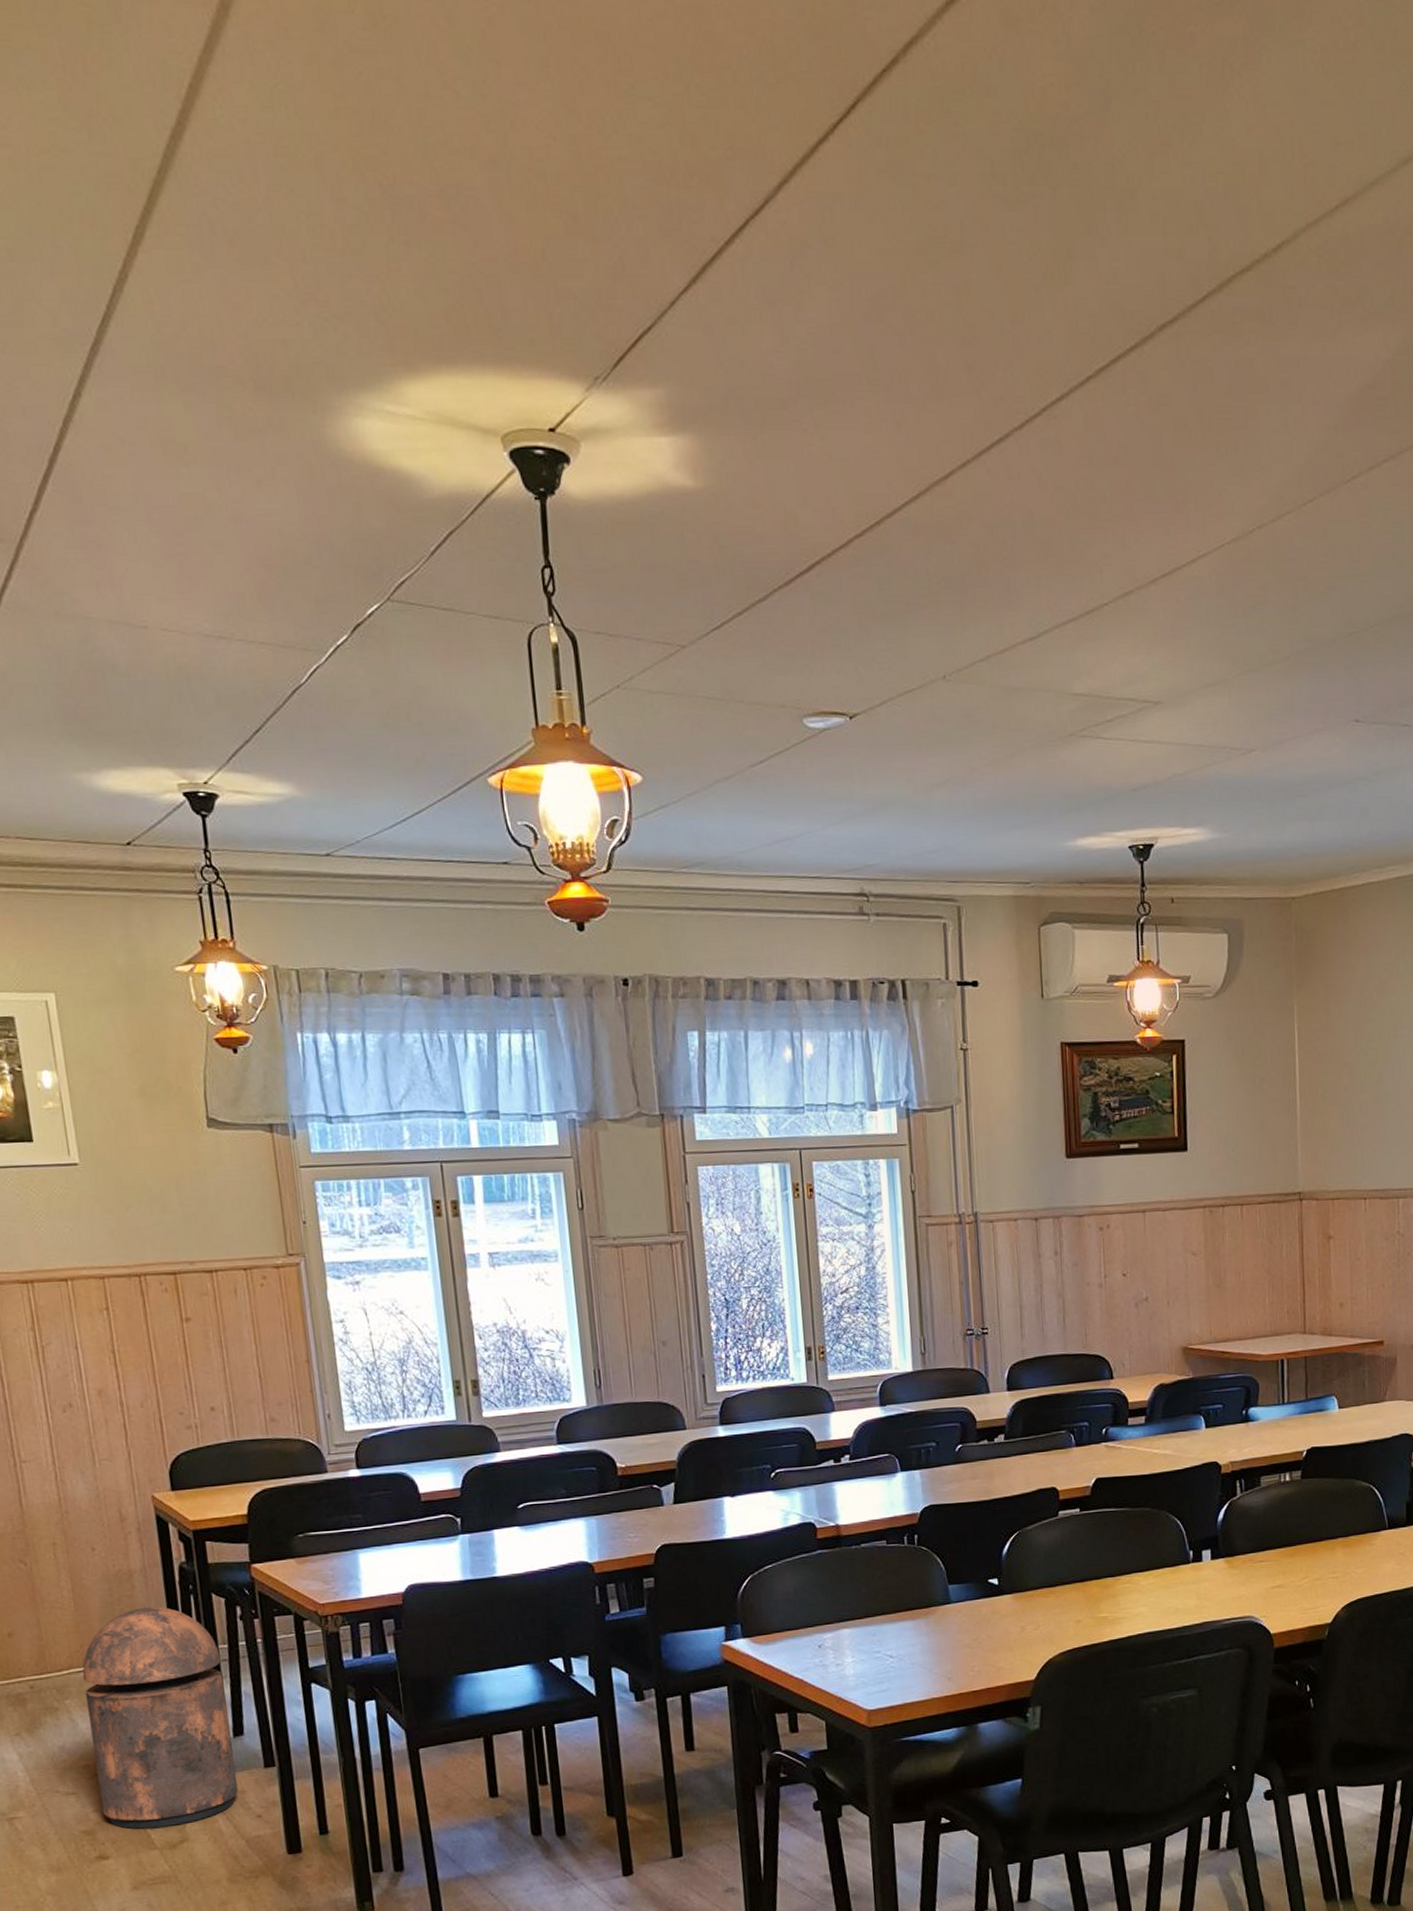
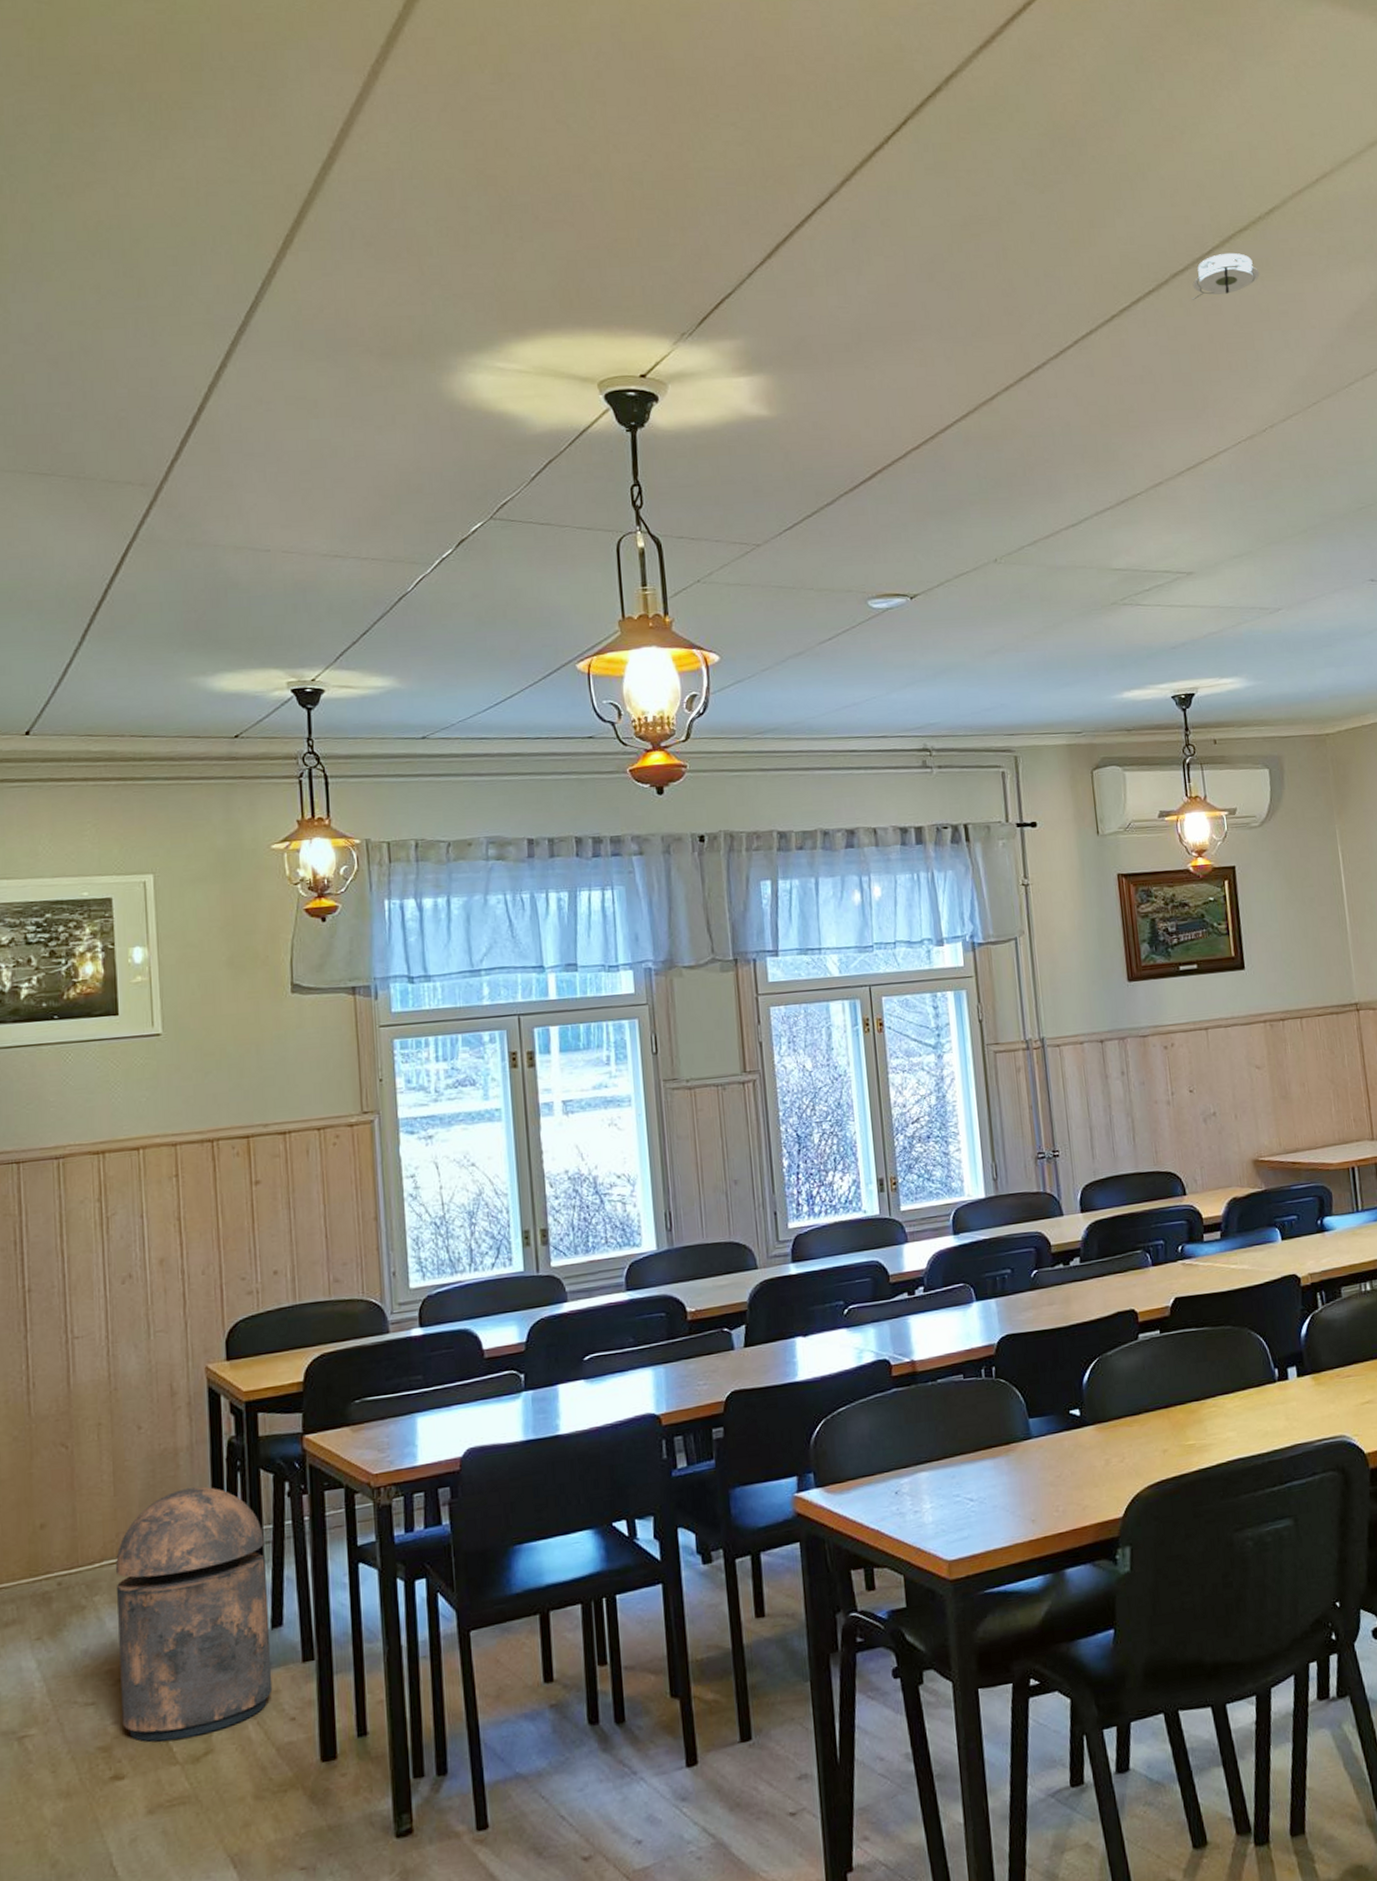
smoke detector: none [1180,300,1261,361] -> present [1192,252,1260,300]

